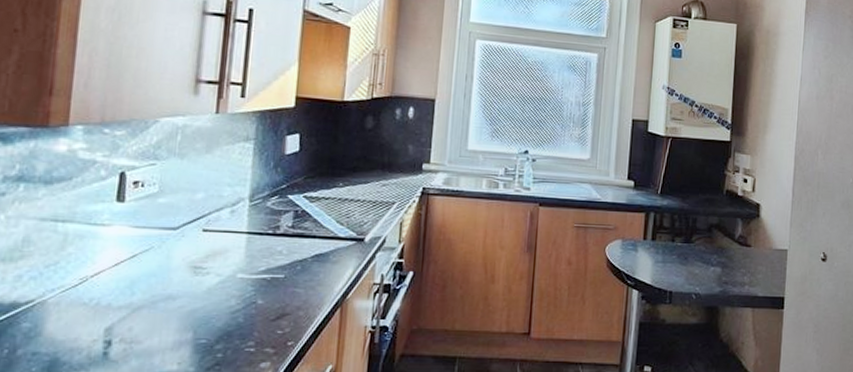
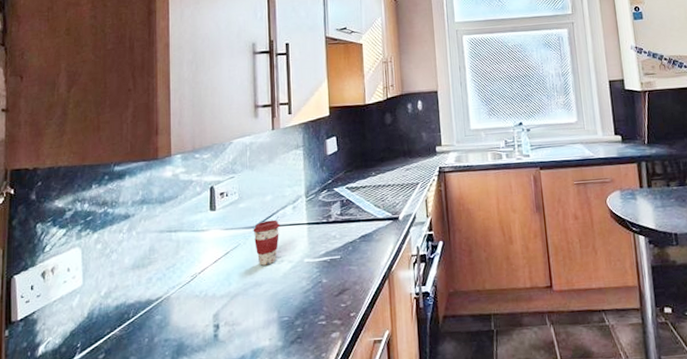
coffee cup: none [173,222,211,276] -> present [253,219,280,266]

